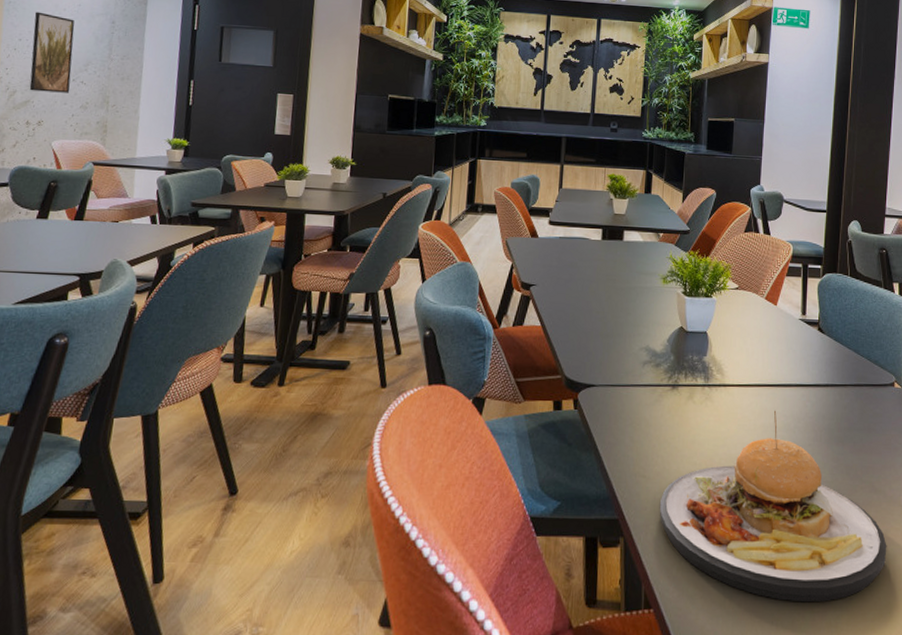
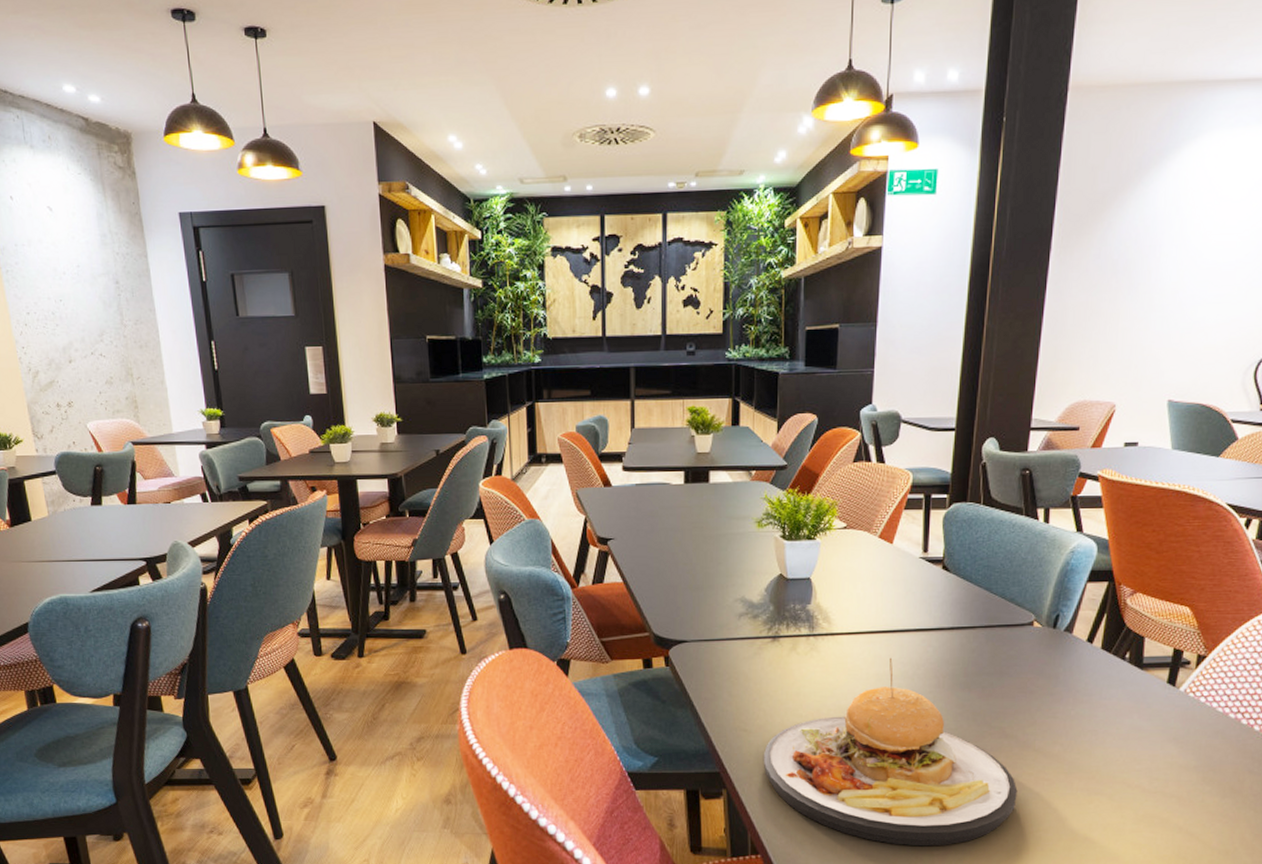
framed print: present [29,12,75,93] -> none [35,279,92,370]

